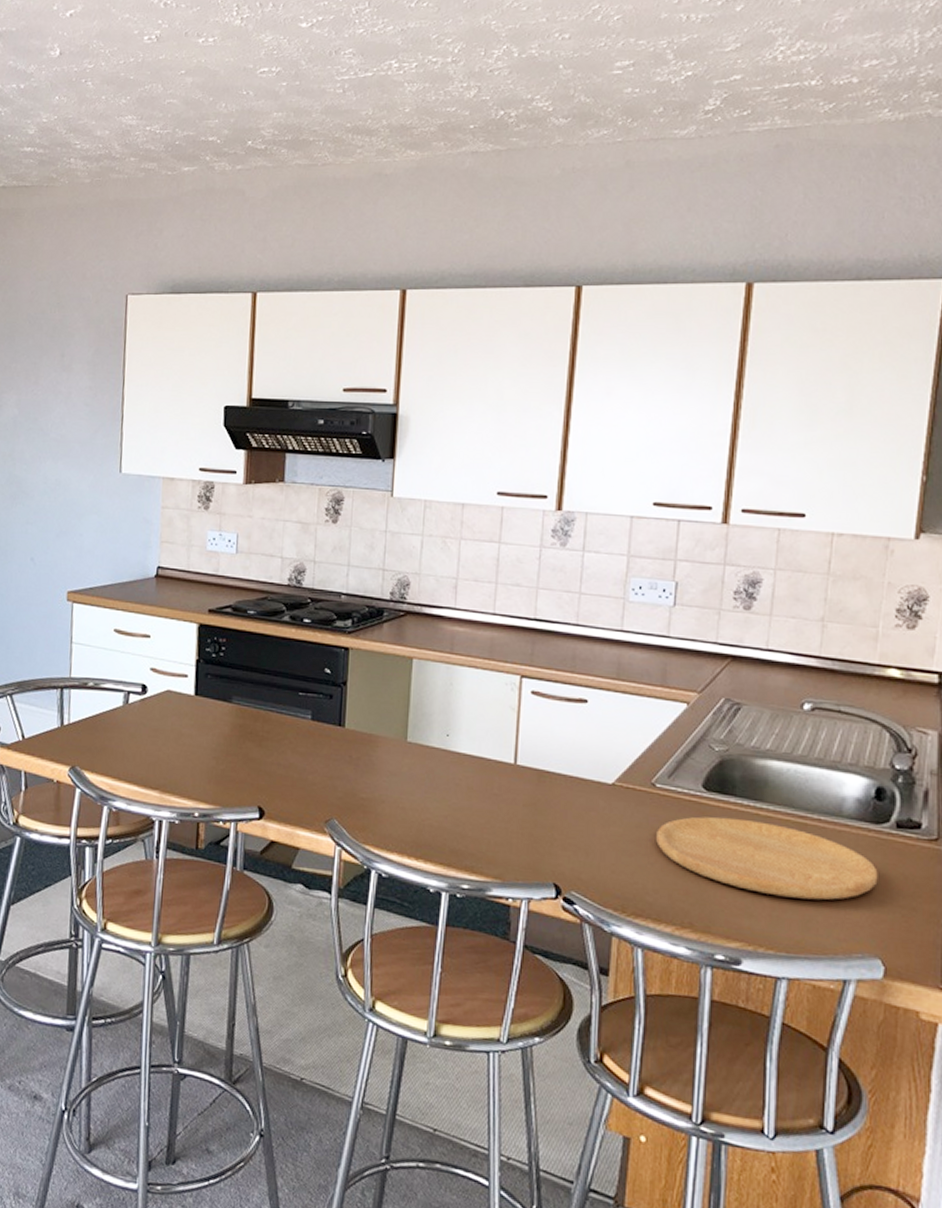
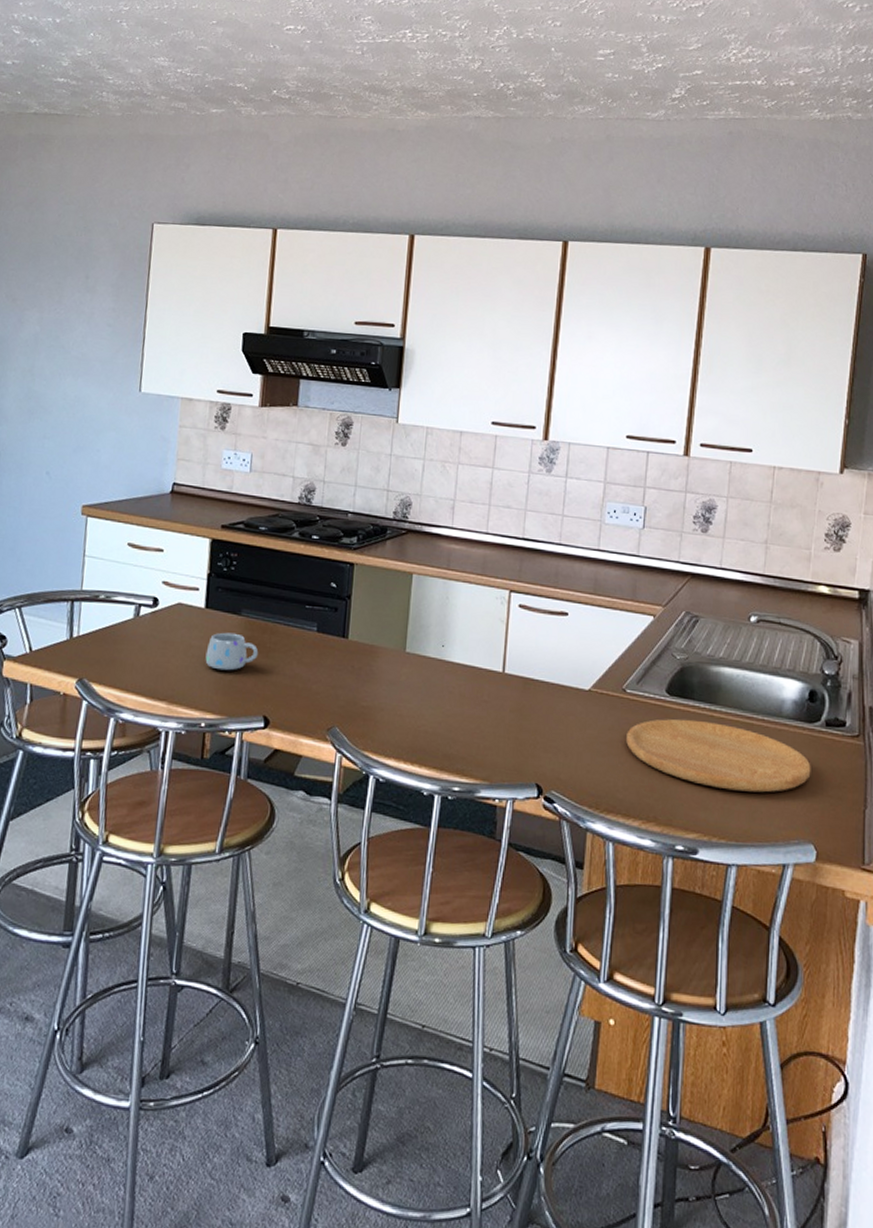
mug: none [196,720,251,760] -> present [205,632,259,671]

